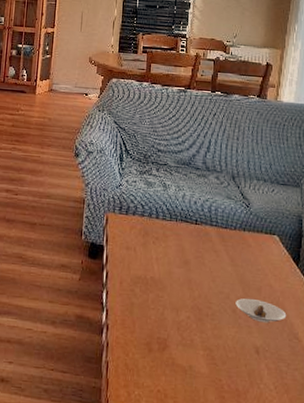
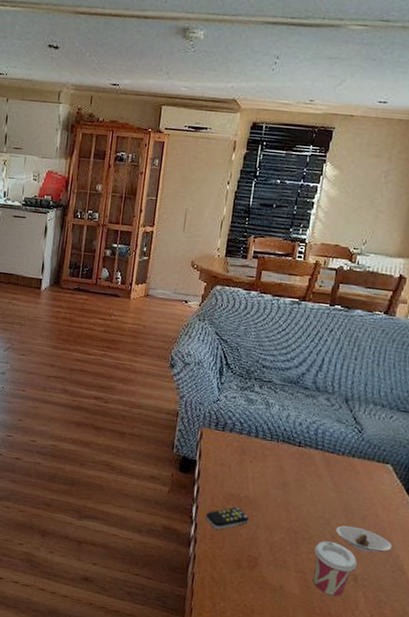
remote control: none [115,289,157,314] -> present [205,507,250,530]
cup: none [218,315,257,372] -> present [313,541,357,597]

